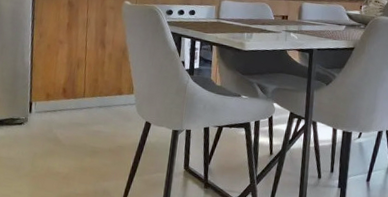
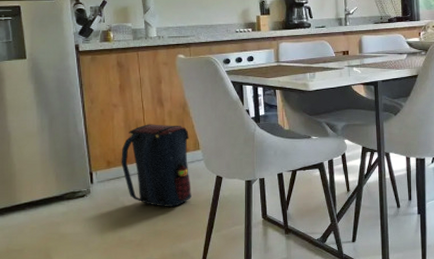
satchel: none [59,63,126,146] -> present [121,124,191,207]

